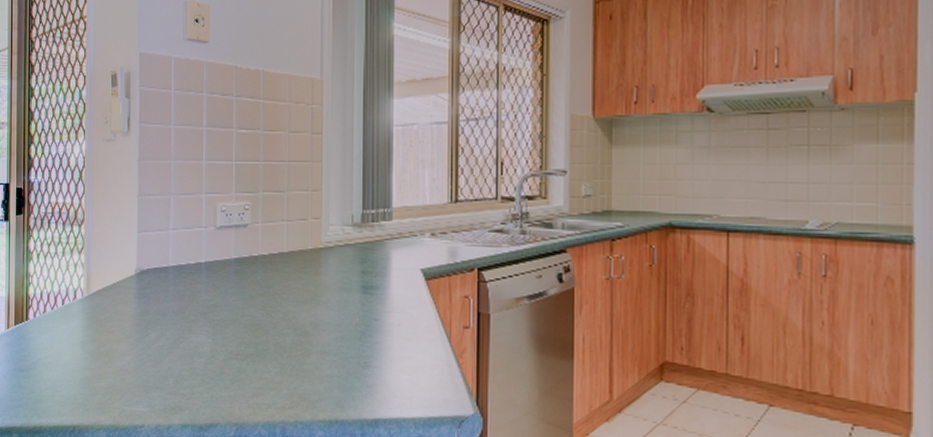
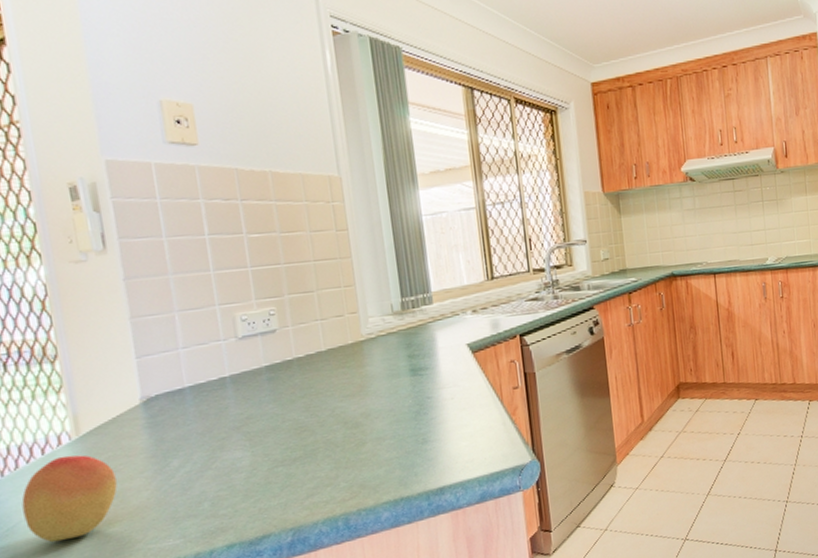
fruit: none [44,309,109,384] -> present [21,455,118,543]

